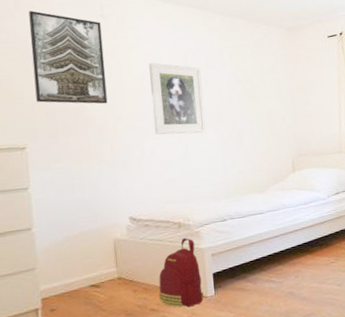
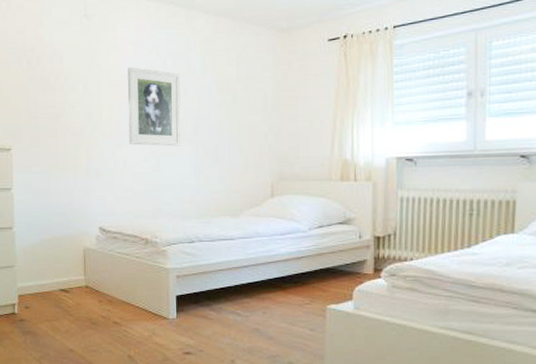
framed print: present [28,11,108,104] -> none [19,11,86,110]
backpack: present [159,238,204,308] -> none [122,256,166,326]

